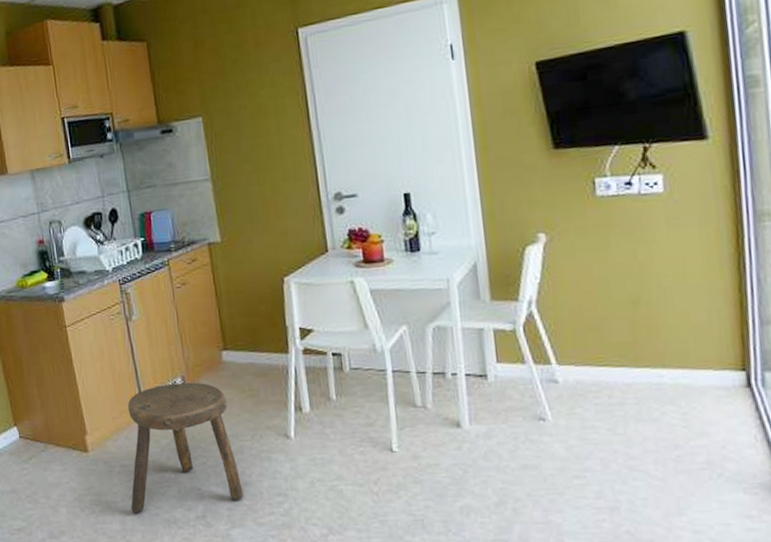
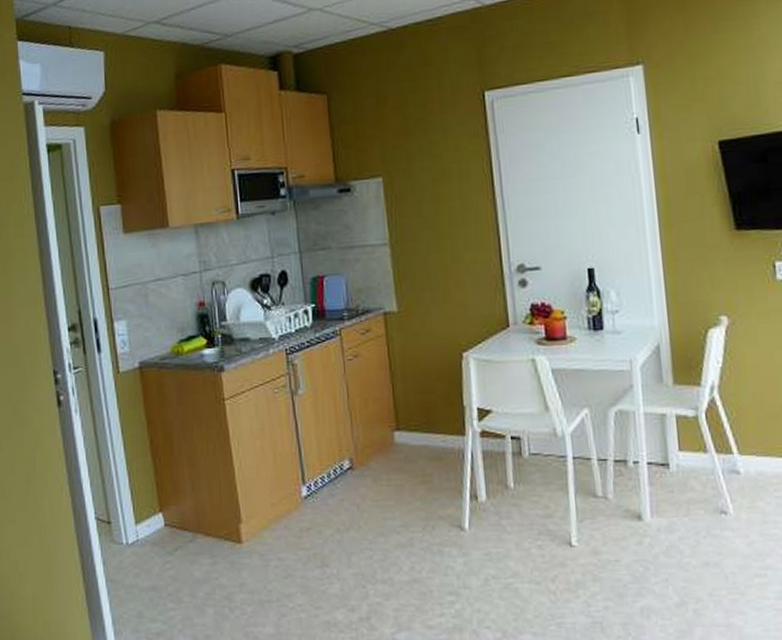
stool: present [127,382,244,514] -> none [287,465,412,615]

